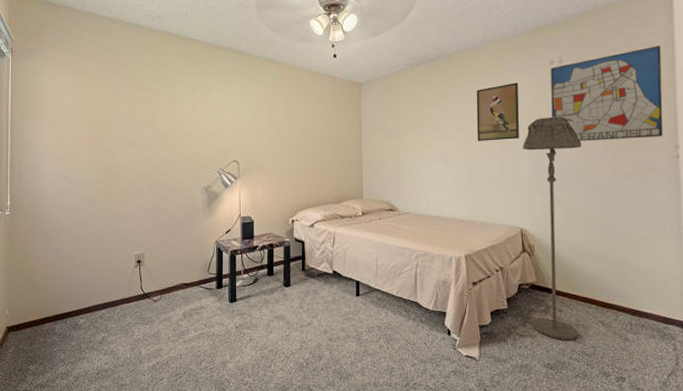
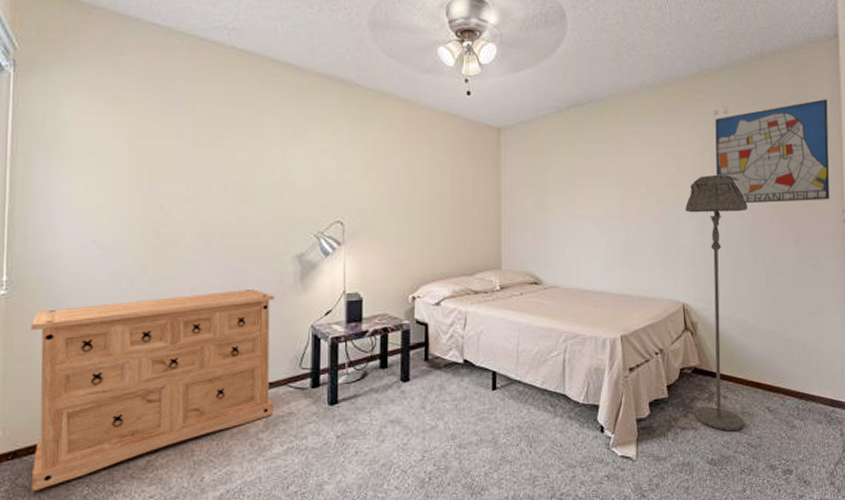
dresser: none [26,213,189,353] -> present [31,289,274,490]
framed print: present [476,82,520,141] -> none [634,134,682,201]

